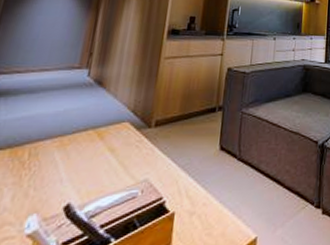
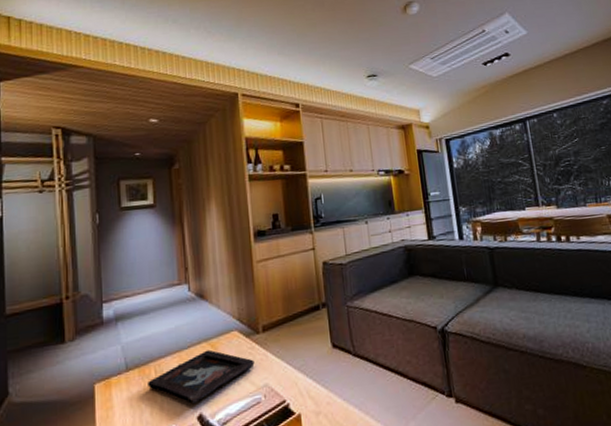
decorative tray: none [16,138,140,192] -> present [148,349,255,404]

